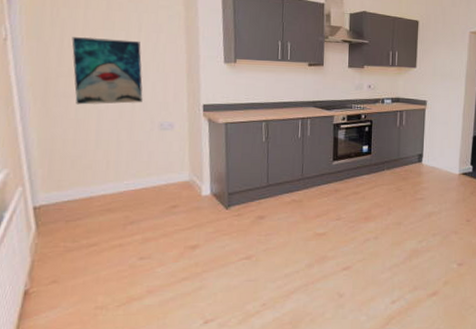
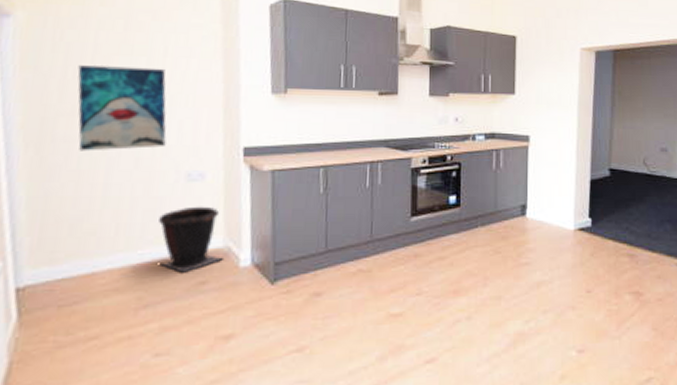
bucket: none [139,149,189,199] -> present [159,206,223,273]

